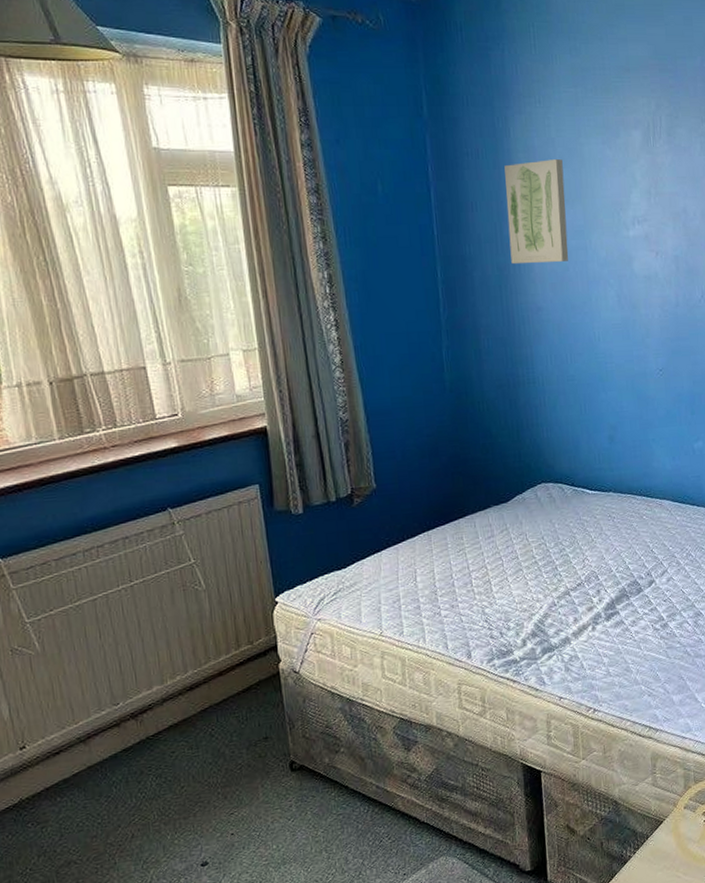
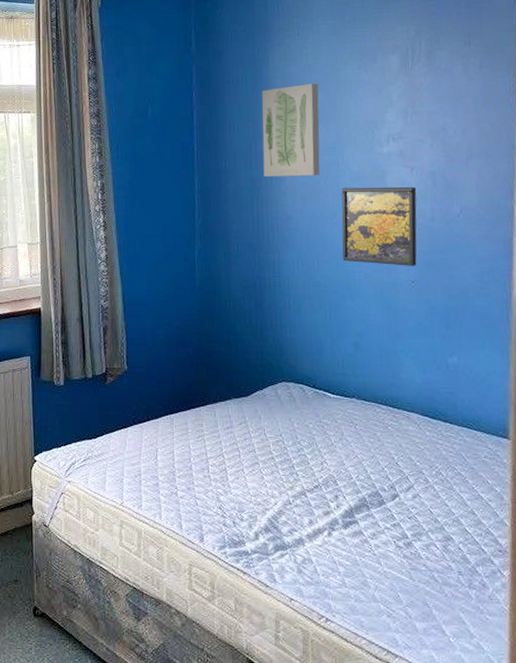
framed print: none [590,272,664,355] -> present [341,187,417,266]

